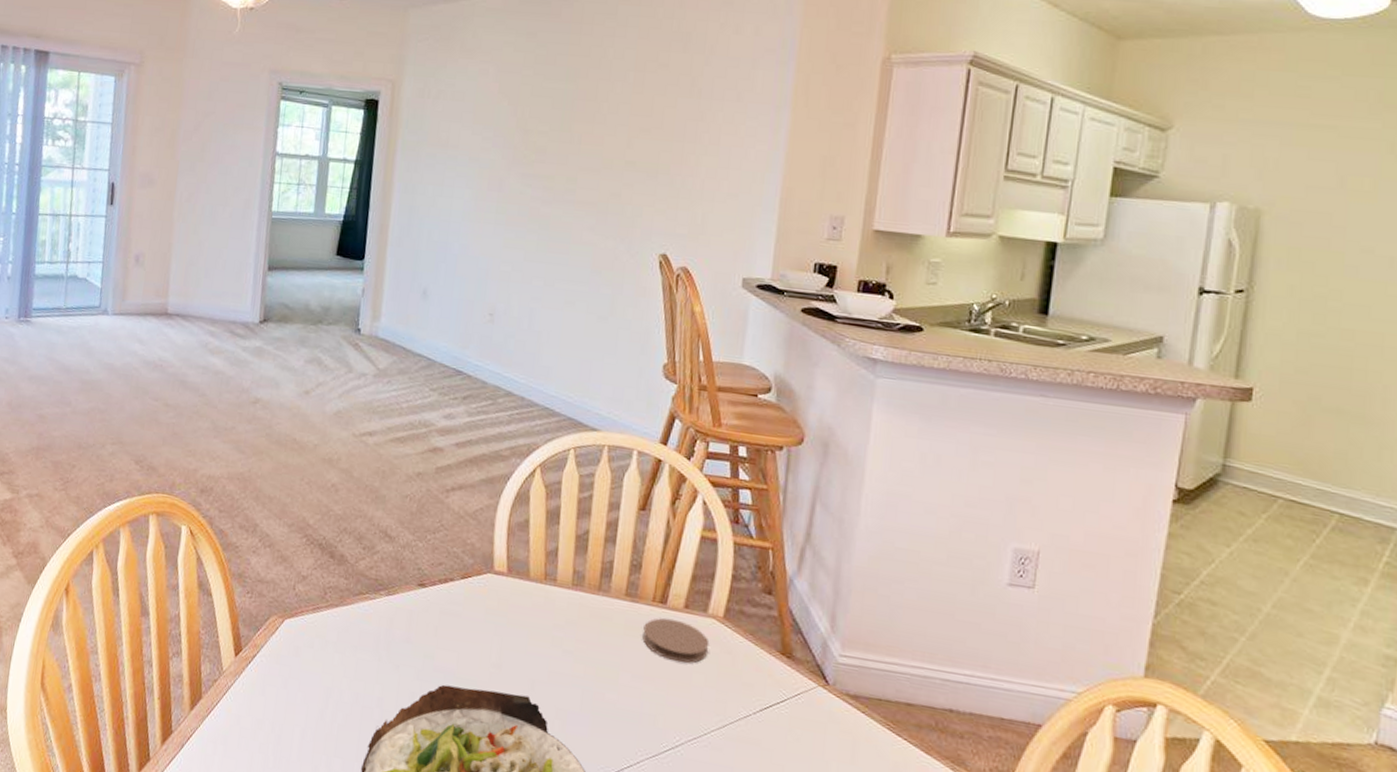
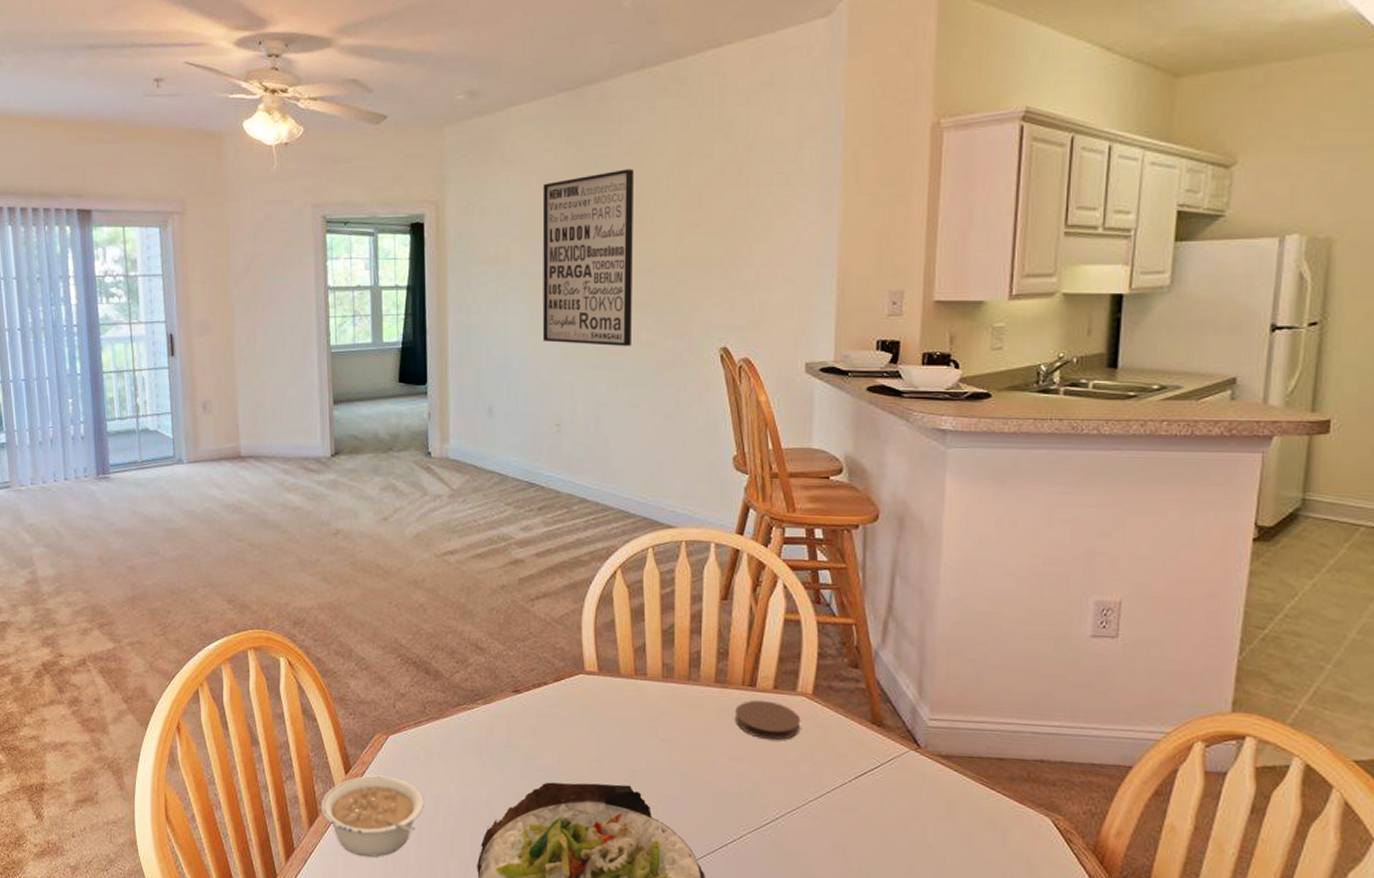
legume: none [204,659,314,749] -> present [321,775,424,857]
wall art: none [484,69,590,243] -> present [542,169,634,346]

